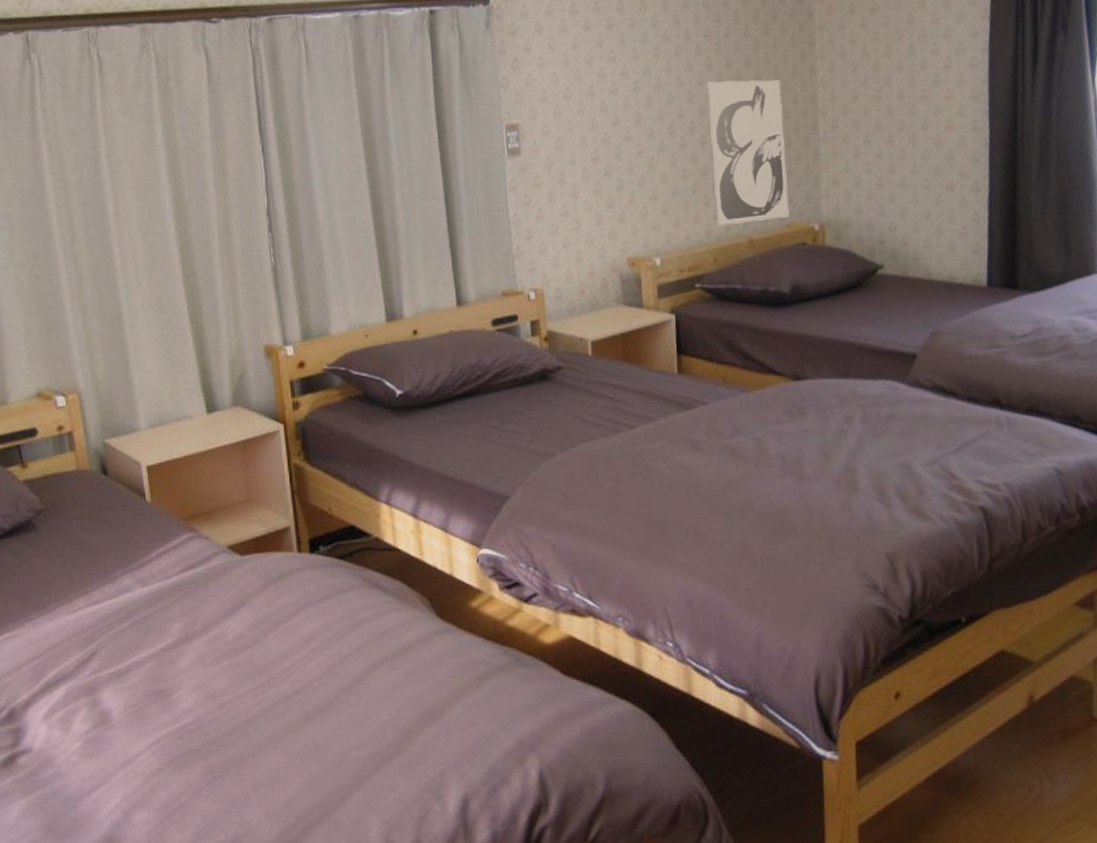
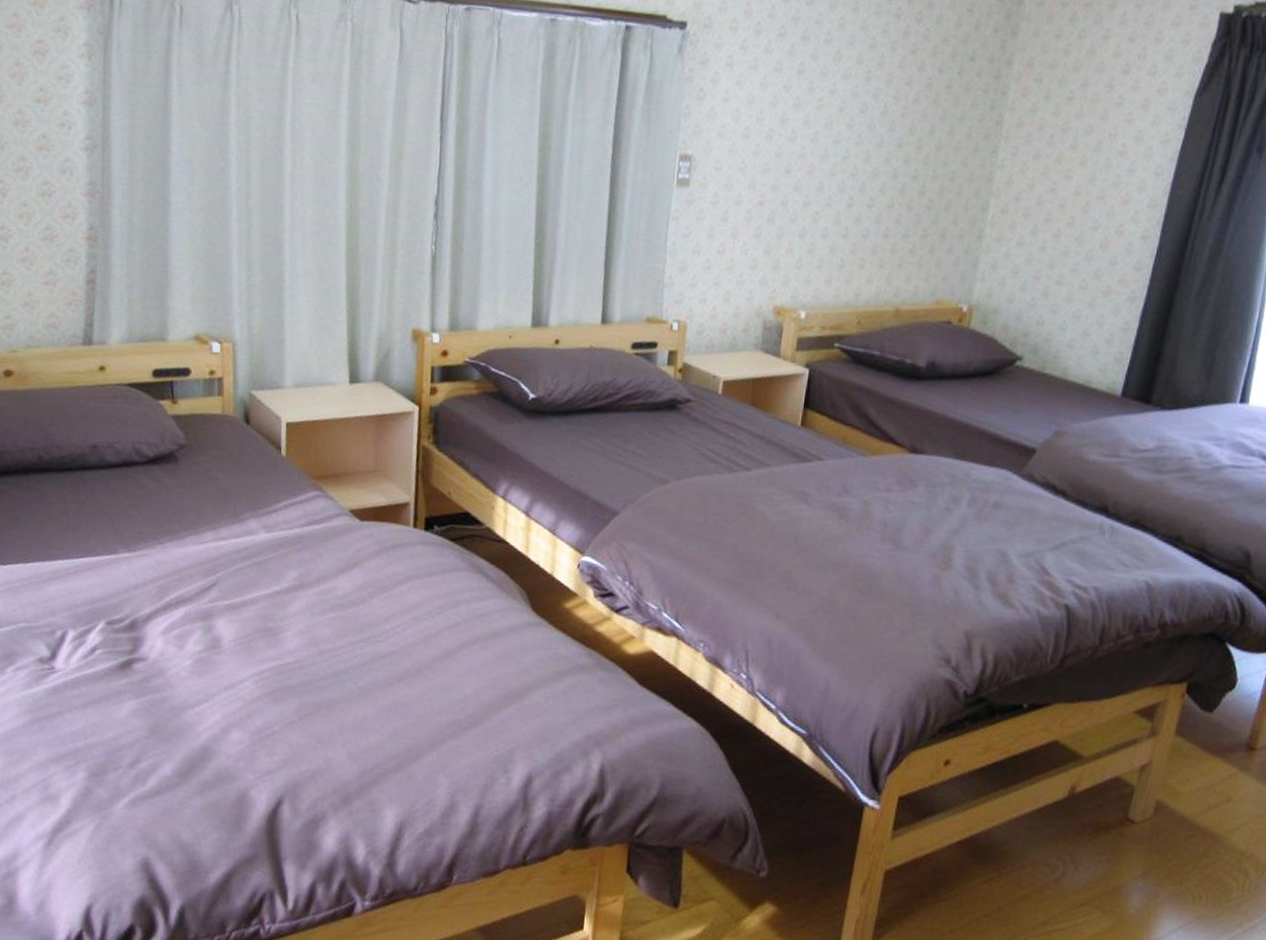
wall art: present [707,80,789,226] -> none [868,144,960,294]

